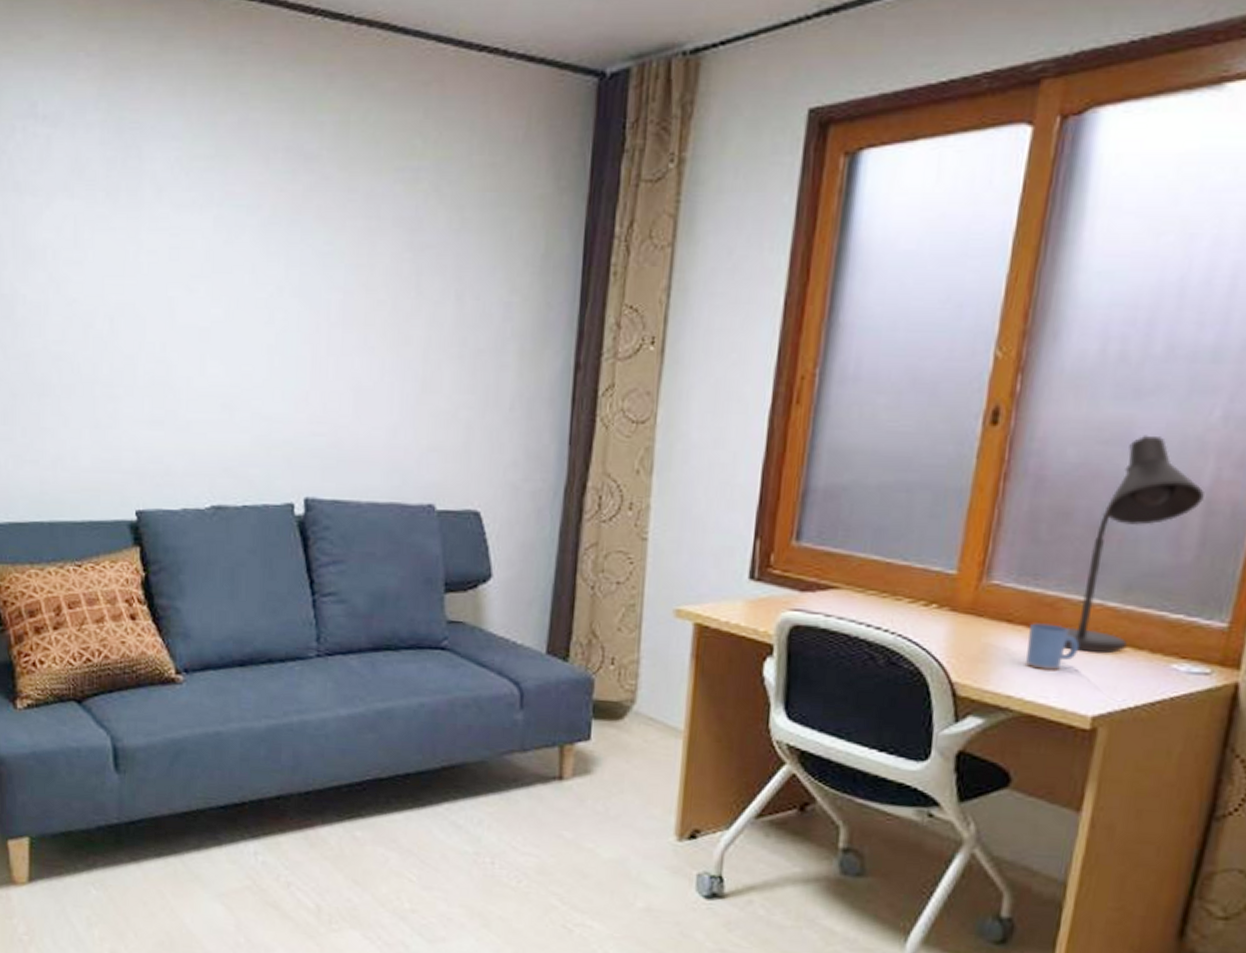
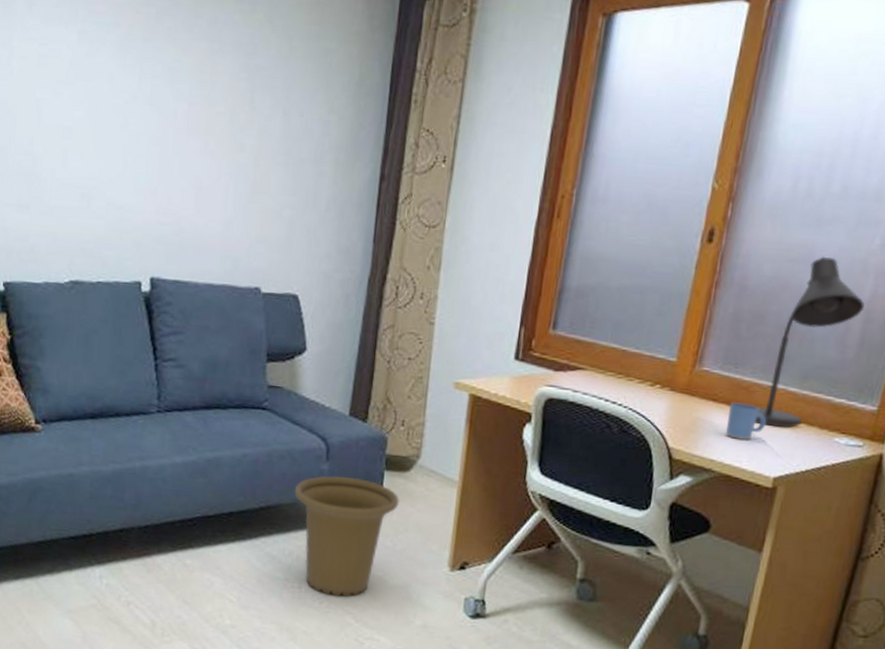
basket: none [482,726,613,874] -> present [294,475,400,597]

